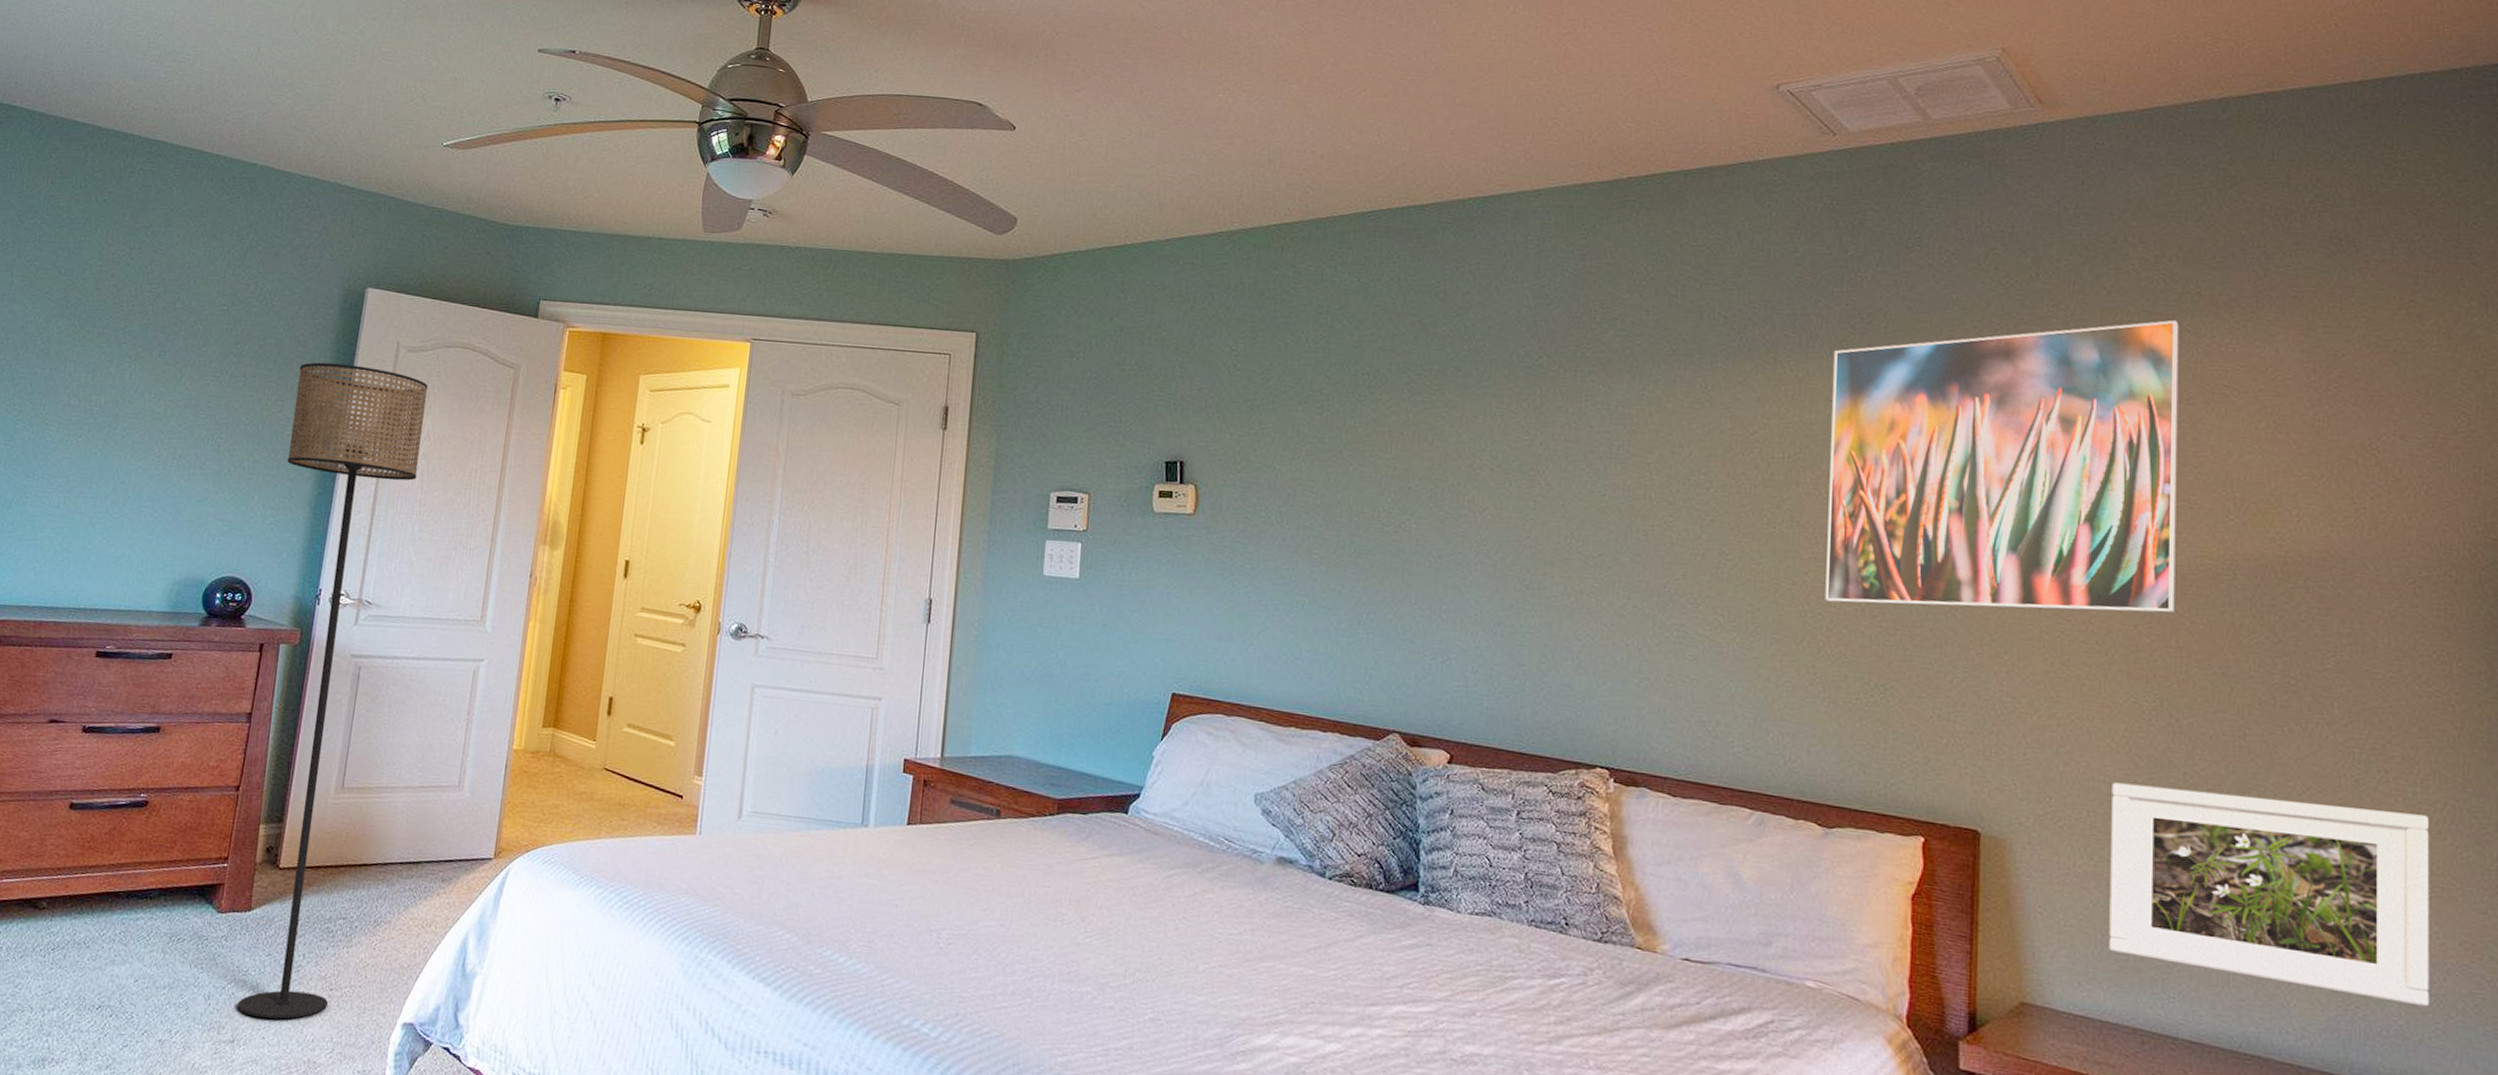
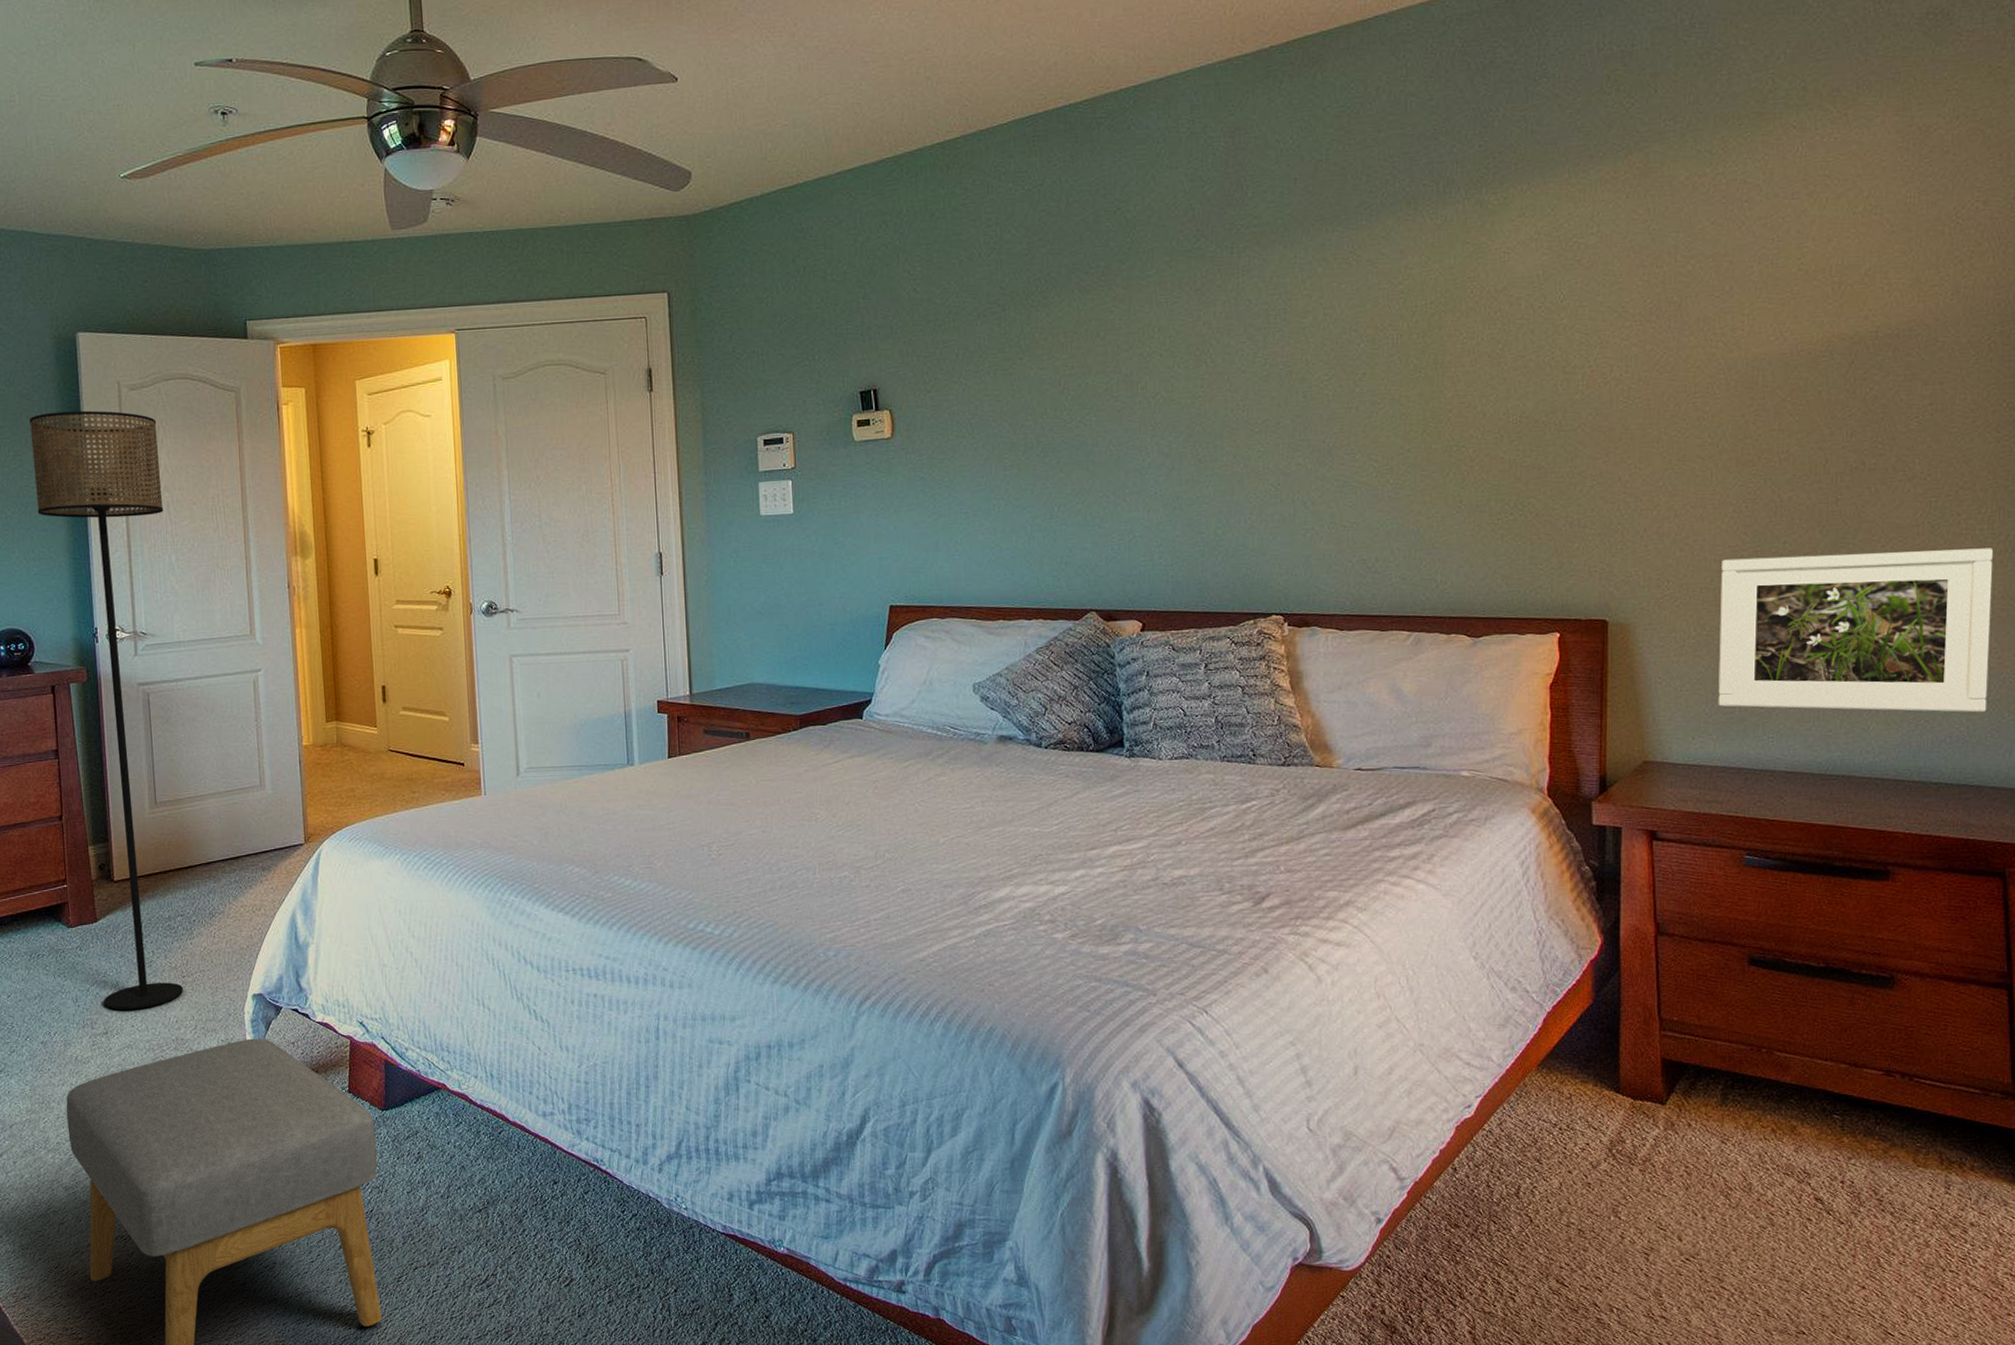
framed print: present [1825,319,2179,614] -> none [1468,117,1786,434]

